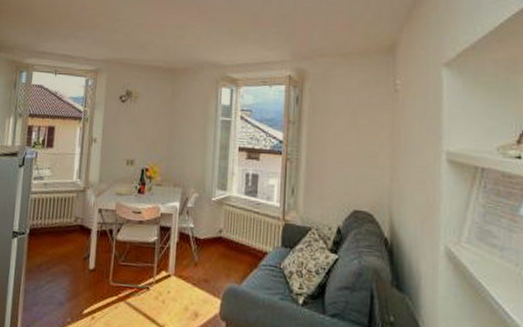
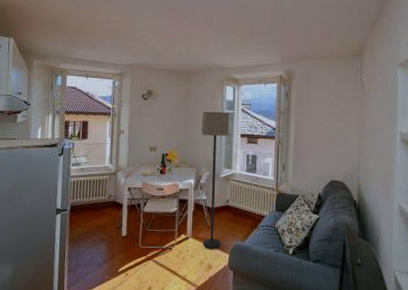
lamp: none [189,118,225,292] -> present [201,111,230,250]

